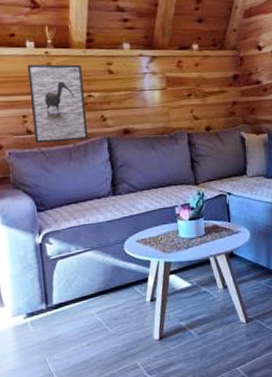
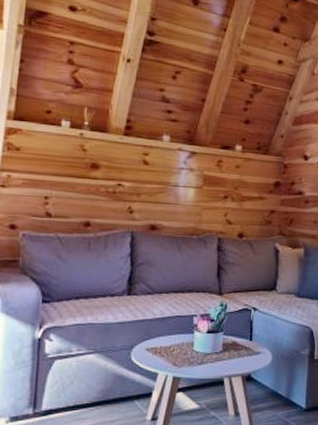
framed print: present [27,64,88,144] -> none [53,143,116,230]

